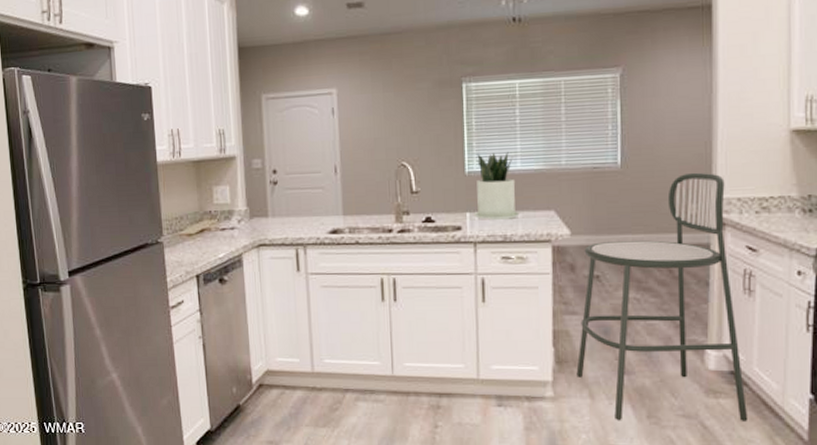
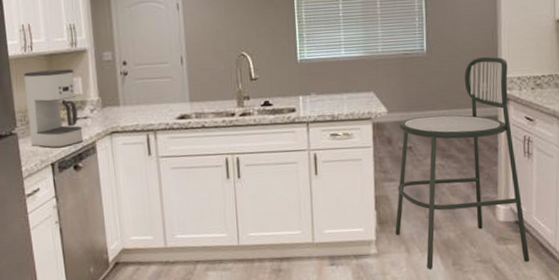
coffee maker: none [171,176,230,260] -> present [23,69,84,149]
planter: present [474,152,520,220] -> none [306,42,345,102]

